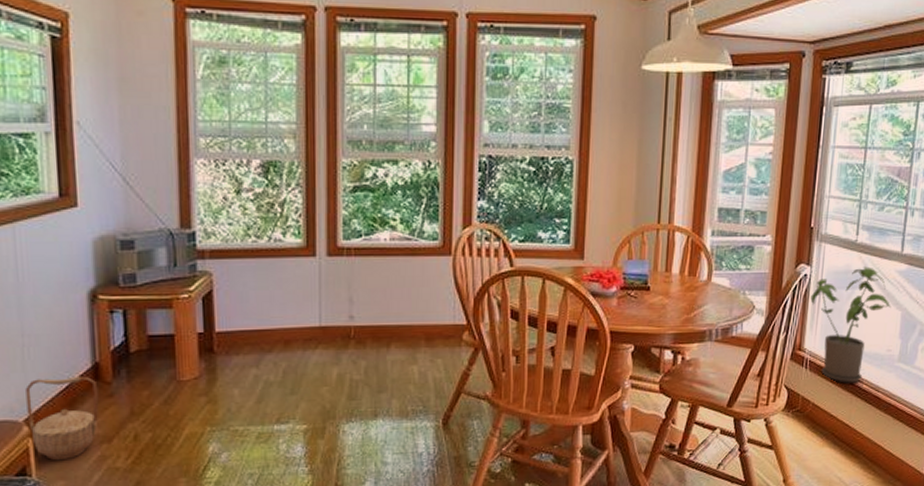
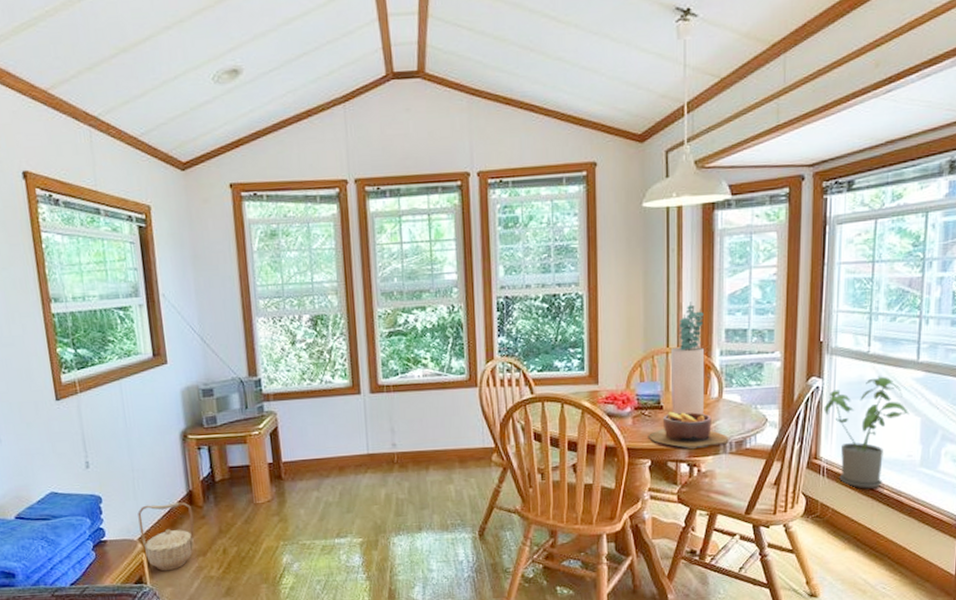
bowl: none [632,293,715,336] -> present [647,411,729,450]
vase: none [659,176,698,298] -> present [670,302,705,415]

